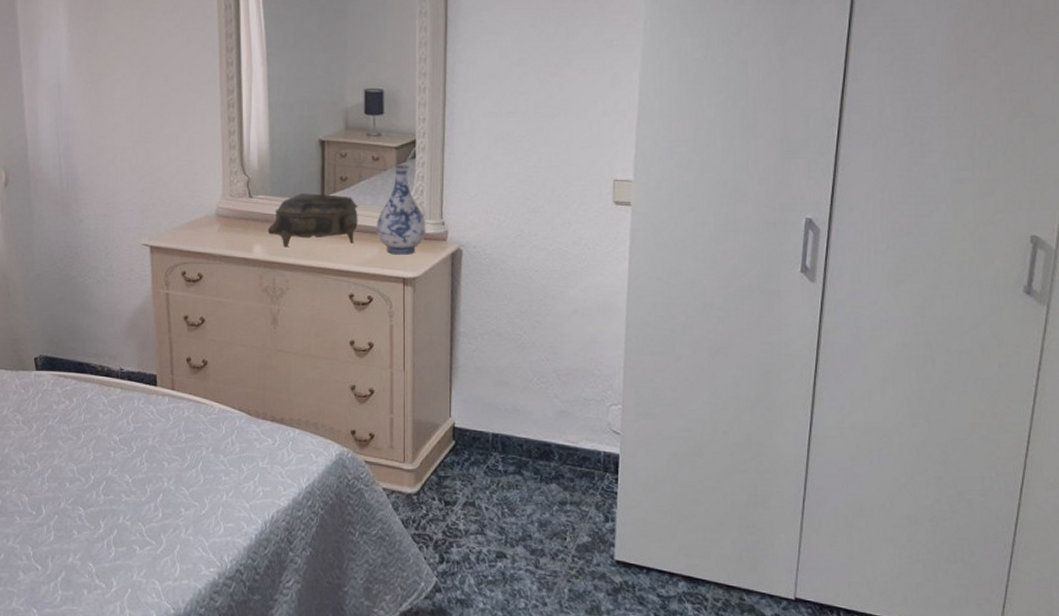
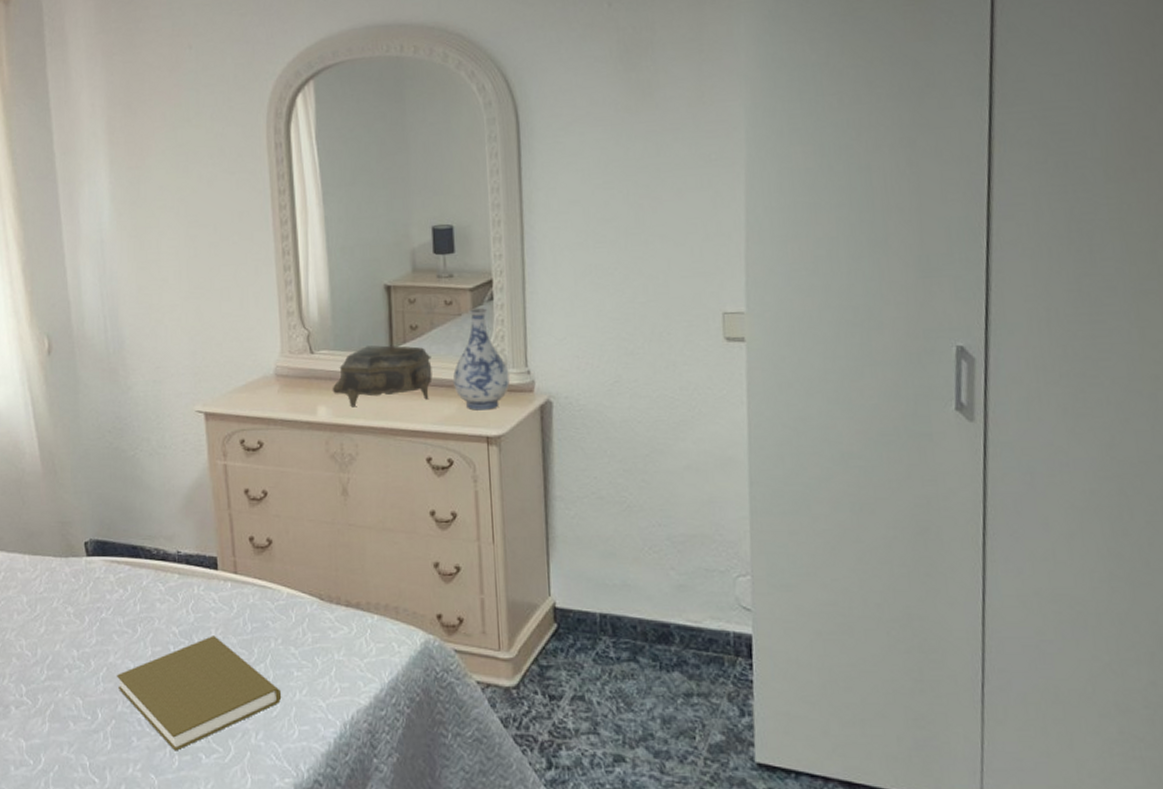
book: none [60,444,210,543] -> present [116,636,282,751]

